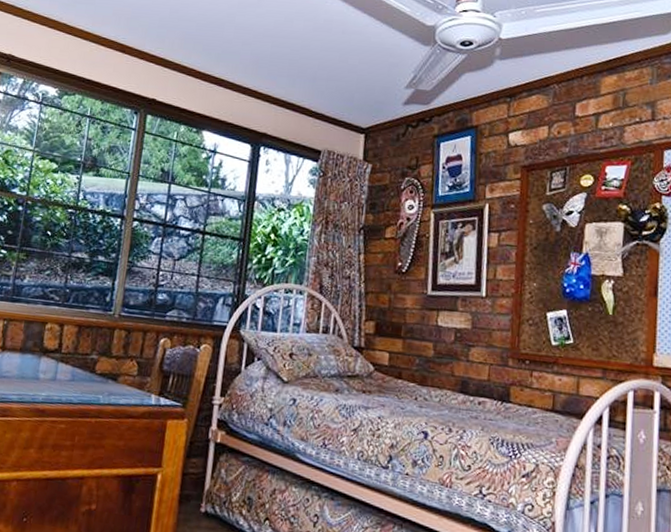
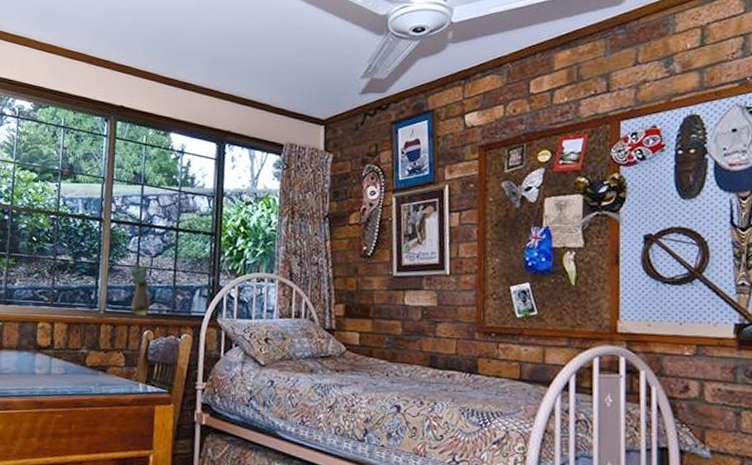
vase: none [148,263,171,322] -> present [129,261,151,316]

